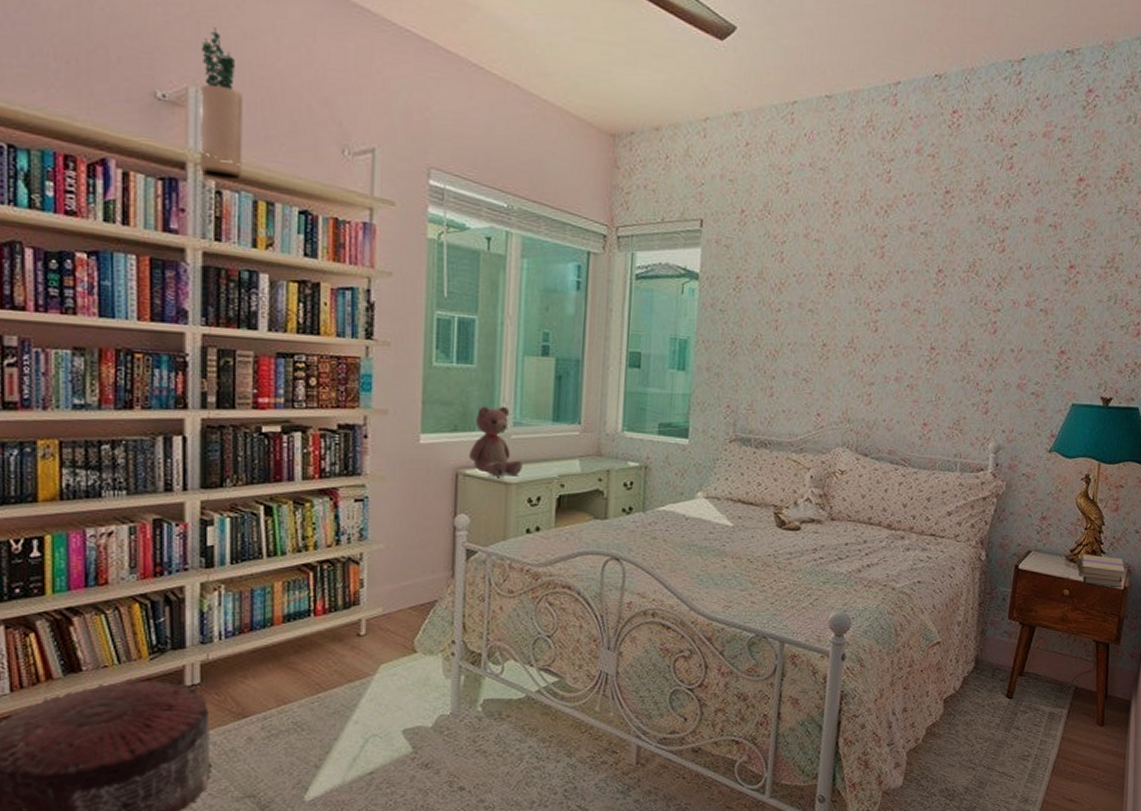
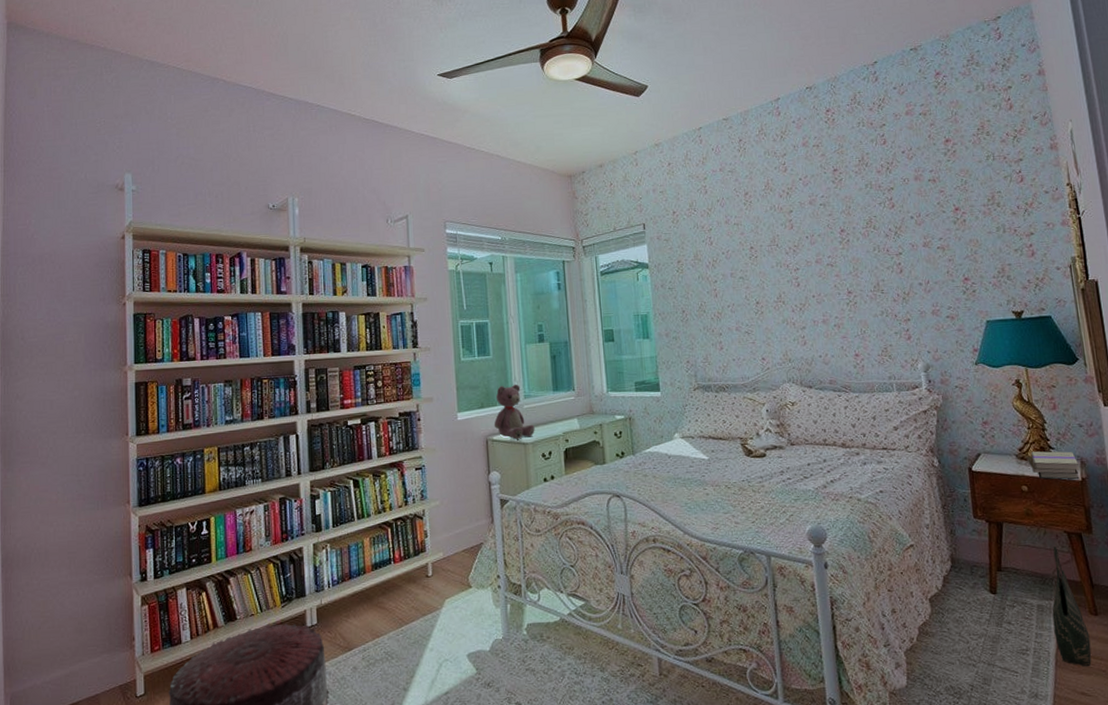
vase: present [200,27,243,180] -> none [295,157,324,253]
tote bag: none [1058,654,1091,775] -> present [1052,545,1092,667]

